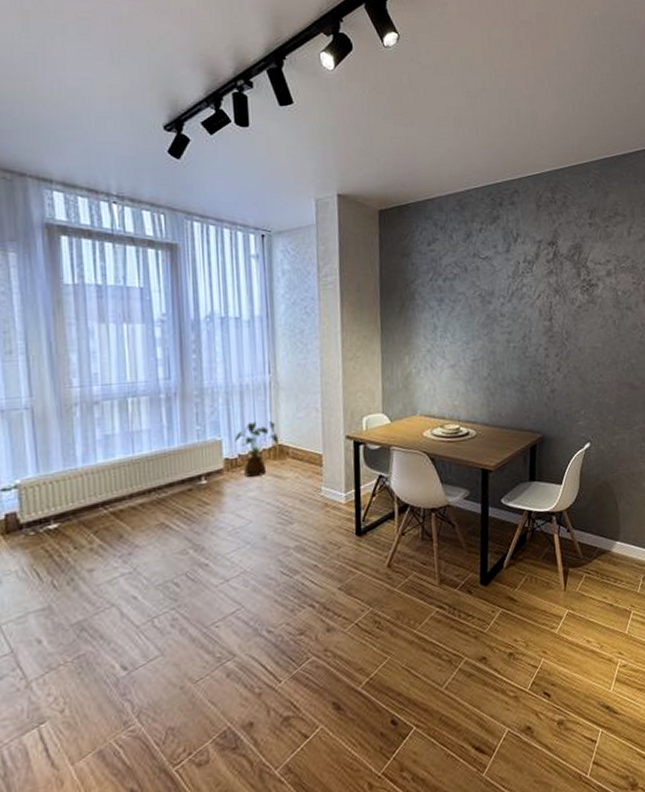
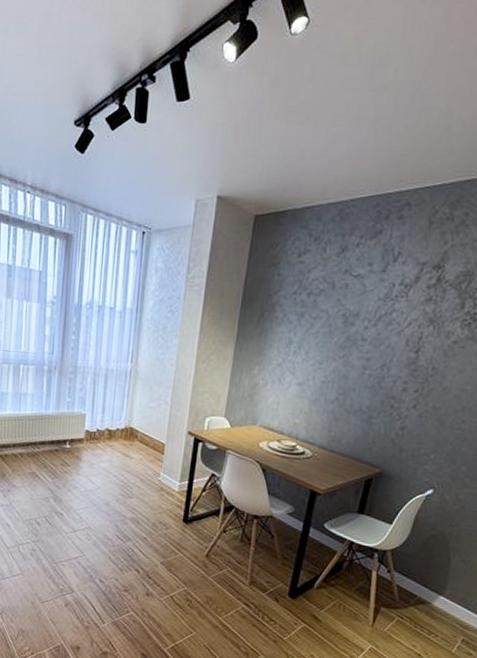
house plant: present [234,421,279,478] -> none [95,402,132,452]

